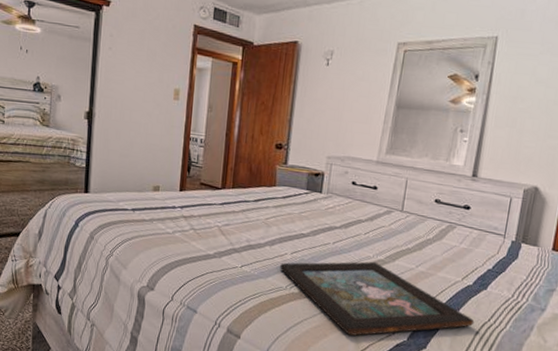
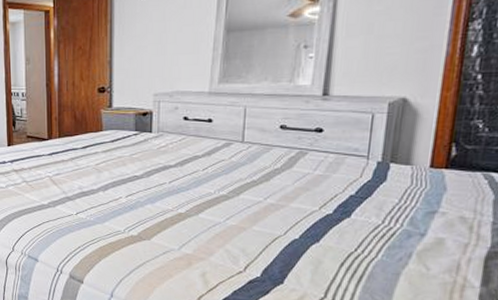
decorative tray: present [280,261,475,336] -> none [116,198,338,275]

